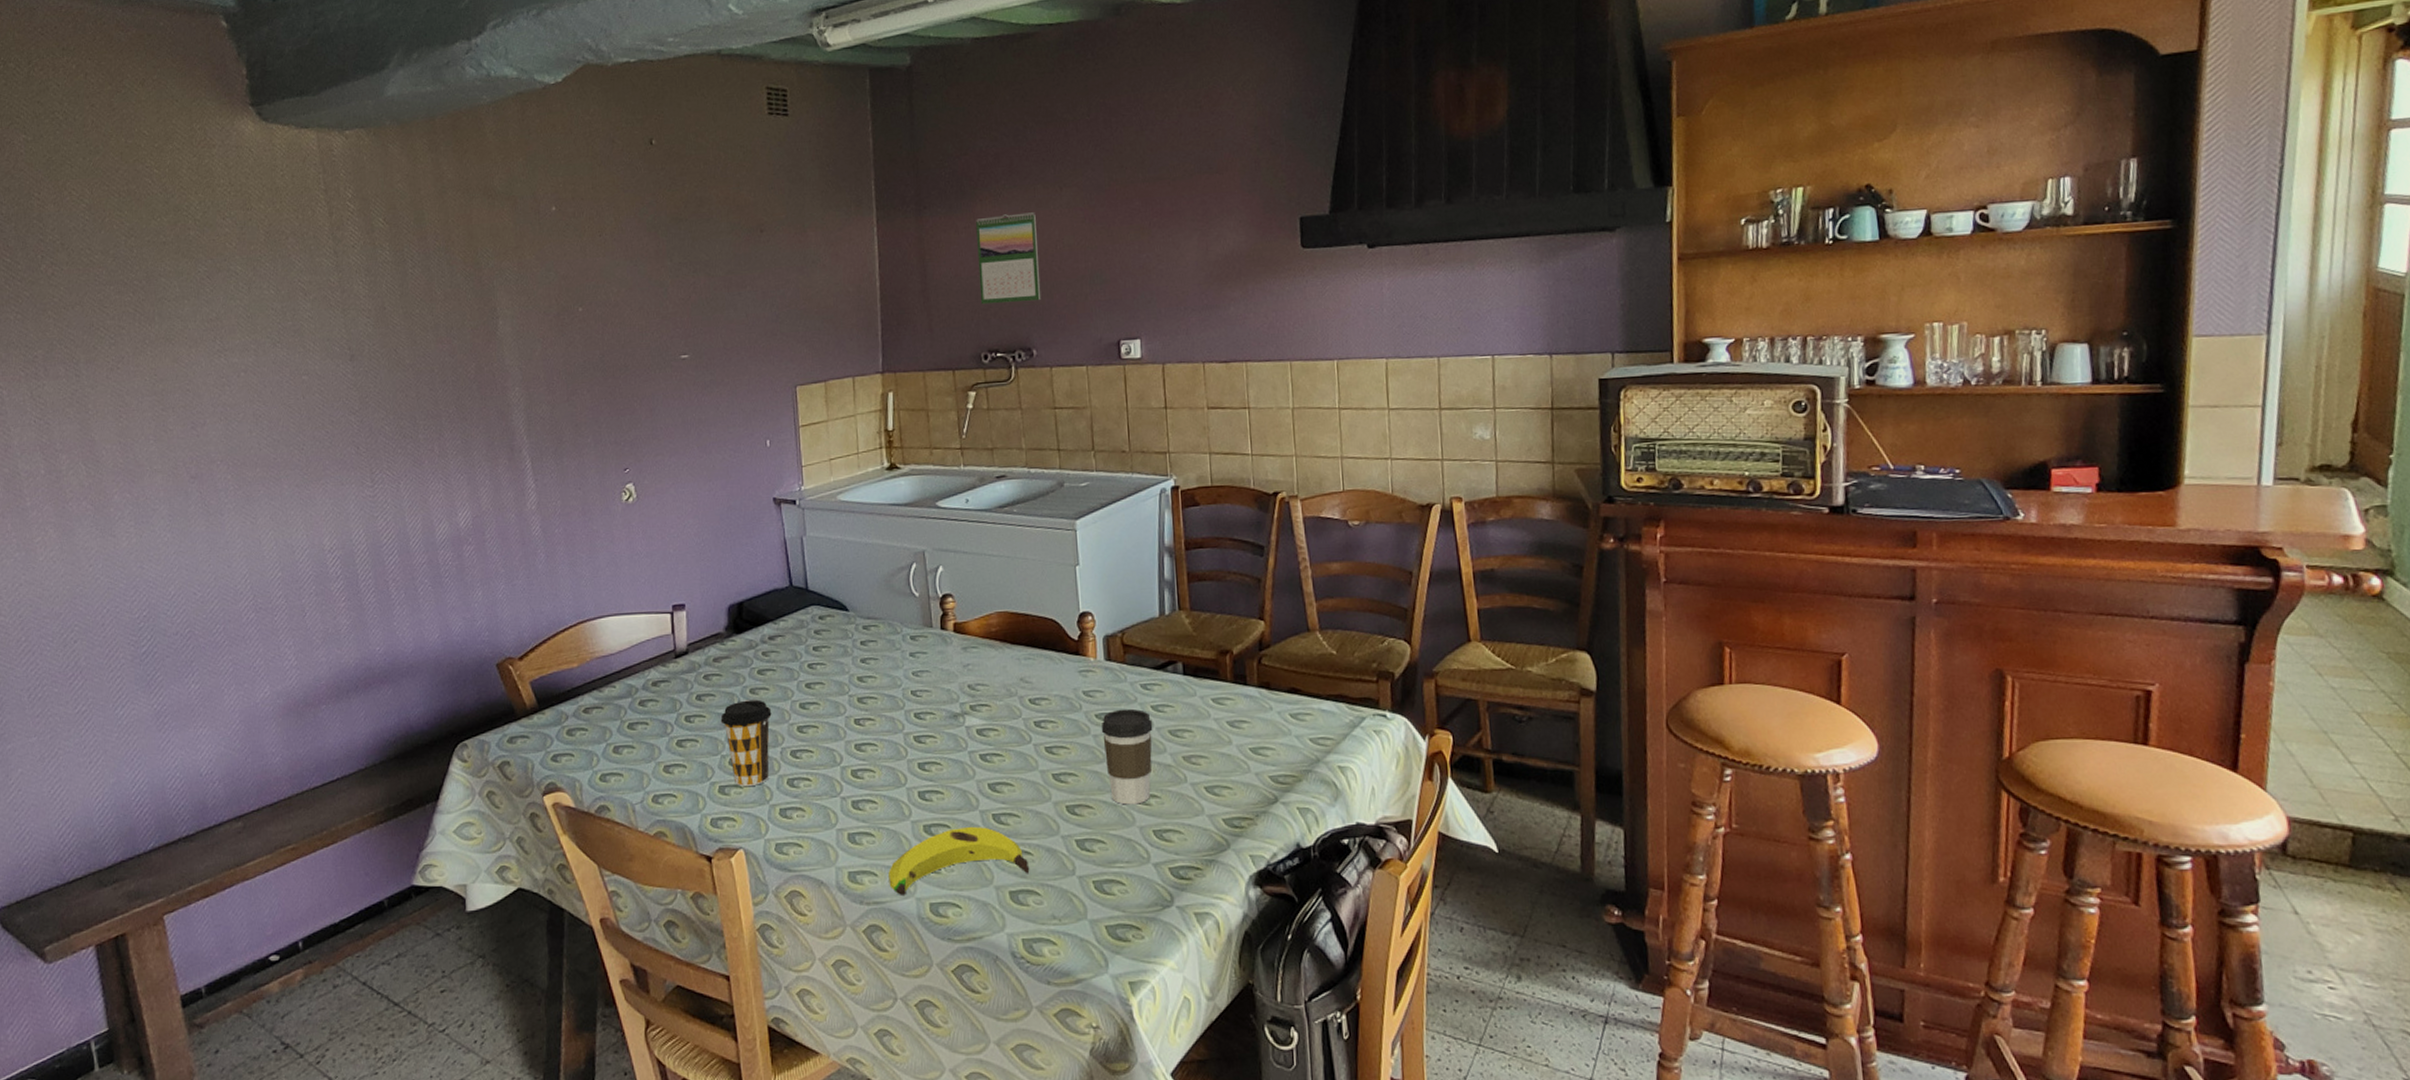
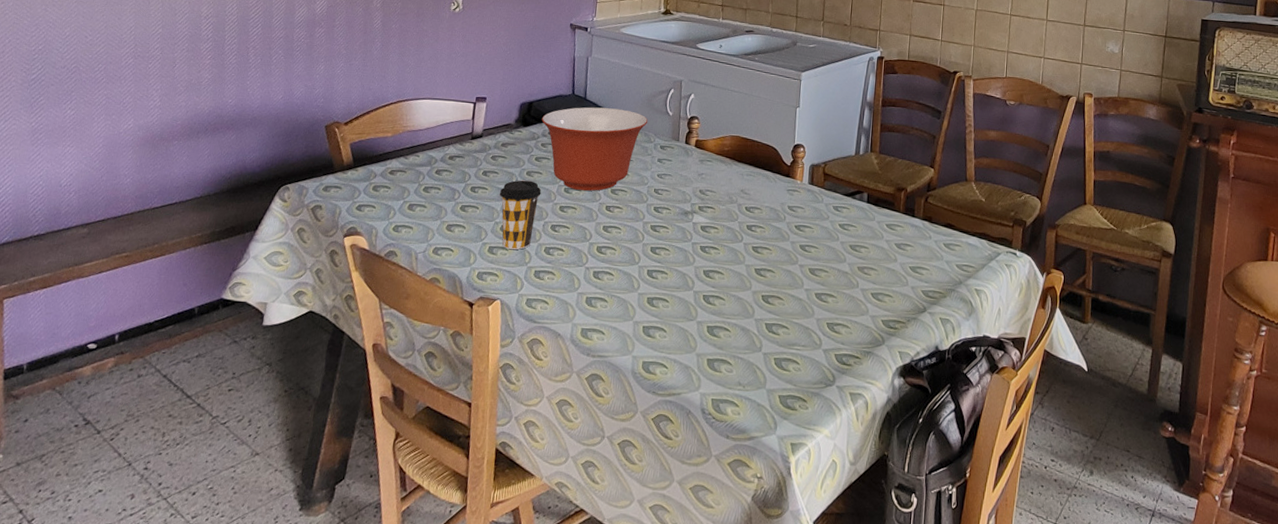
mixing bowl: none [757,596,890,704] -> present [542,107,648,191]
banana: present [888,826,1030,895] -> none [613,302,726,352]
coffee cup: present [1101,708,1153,805] -> none [798,223,839,301]

